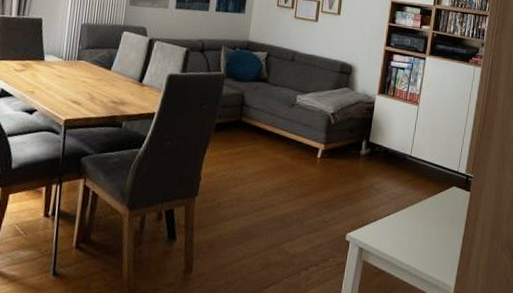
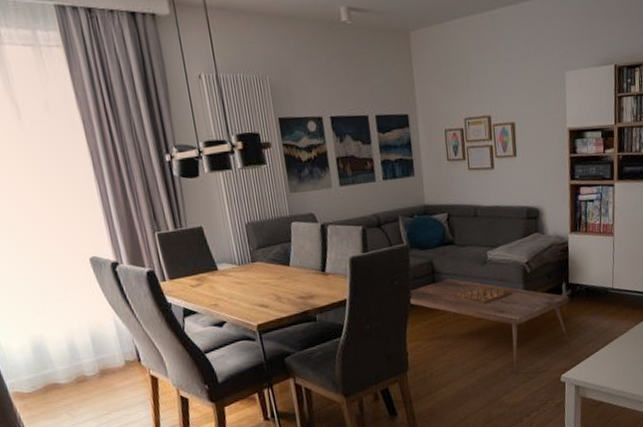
coffee table: none [212,113,368,222] -> present [409,278,570,374]

